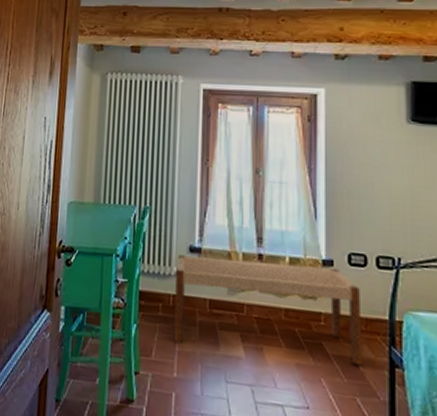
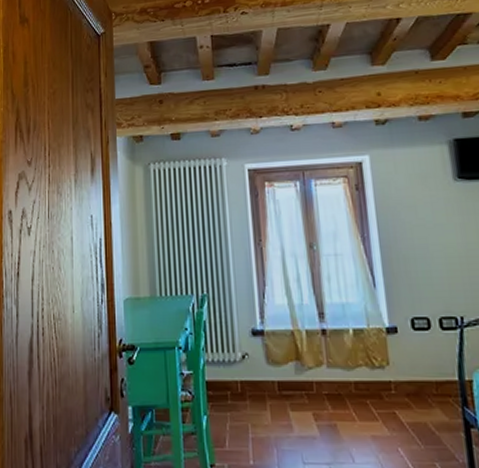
bench: present [173,254,362,365] -> none [240,334,438,431]

